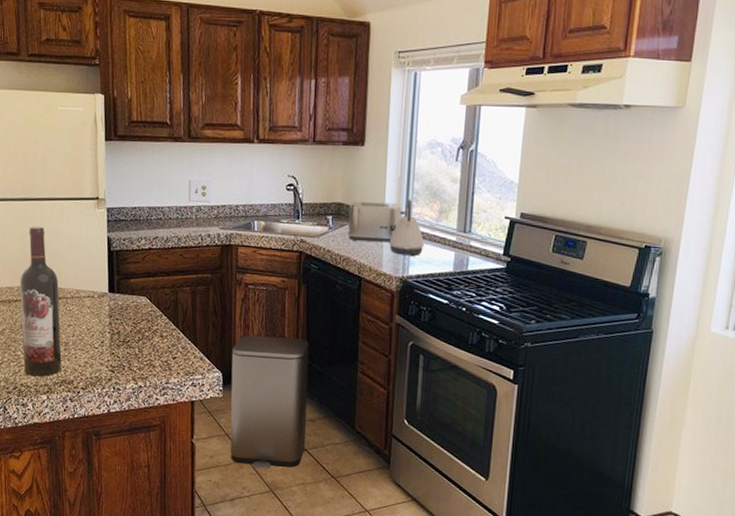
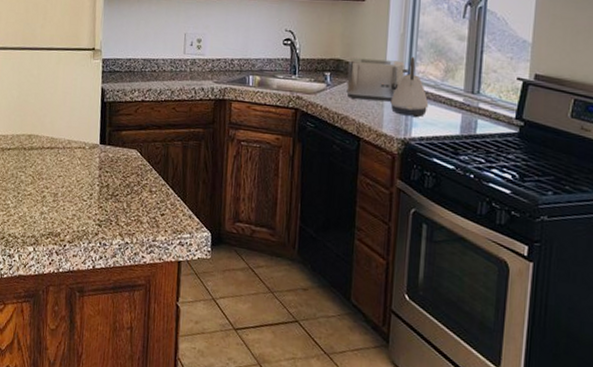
wine bottle: present [19,226,62,377] -> none [12,75,52,228]
pedal bin: present [230,335,309,470] -> none [216,194,303,340]

